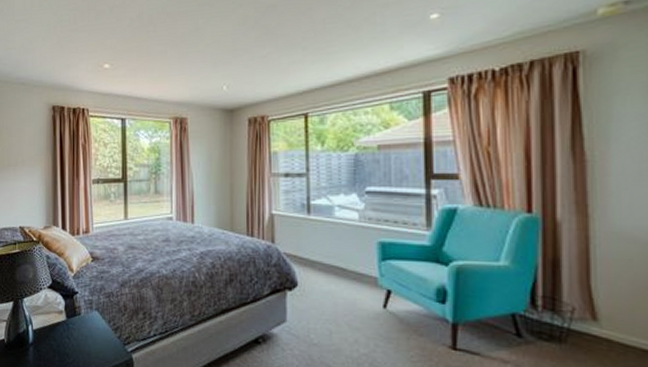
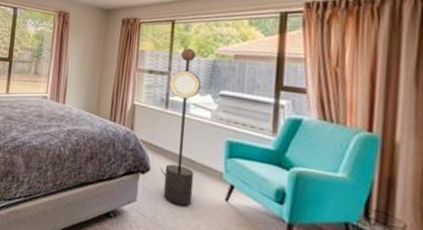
floor lamp: none [308,143,347,319] -> present [159,48,202,205]

